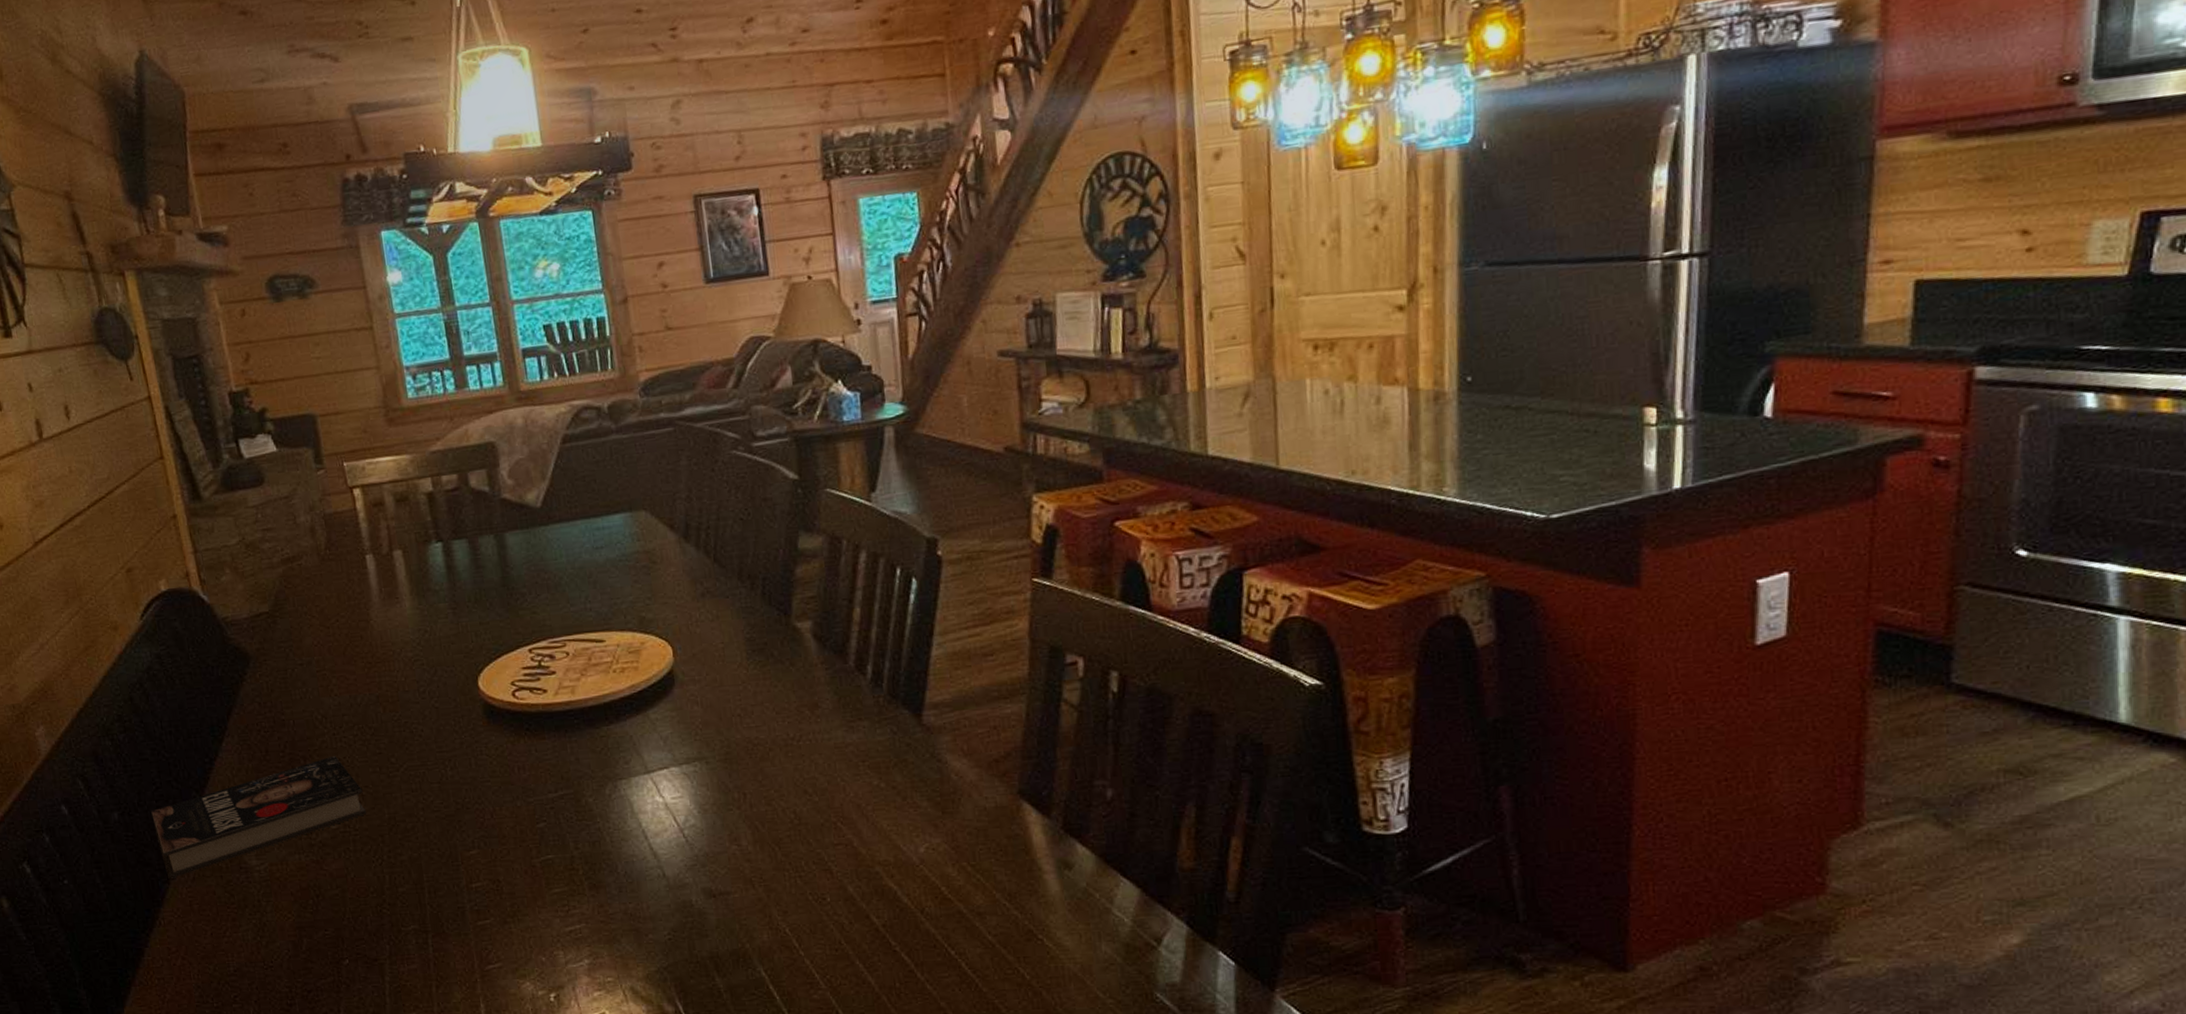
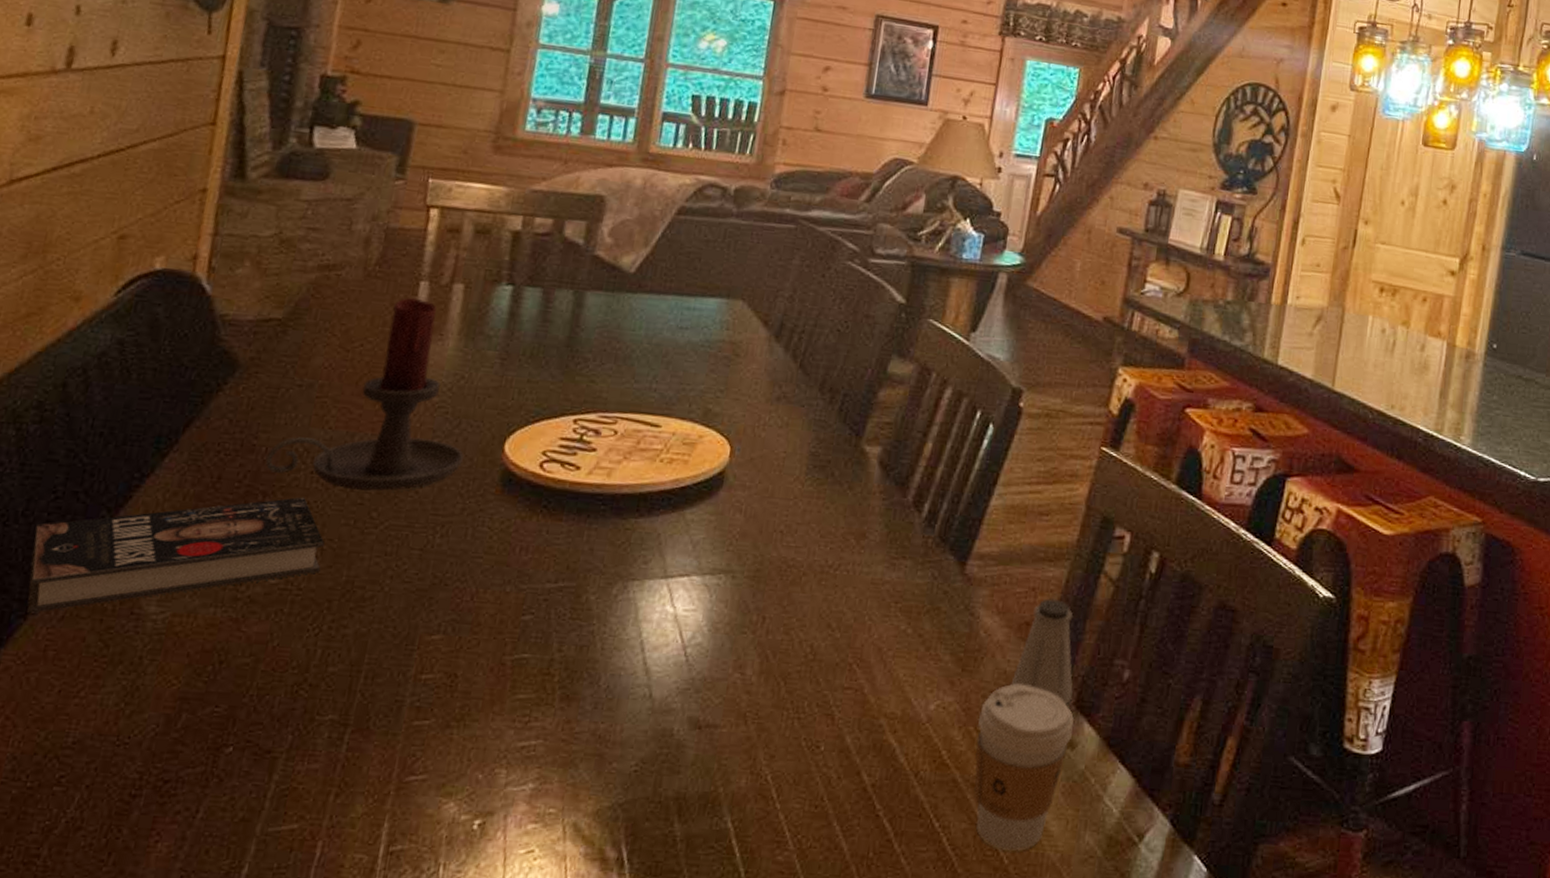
candle holder: none [295,571,449,744] -> present [265,298,465,492]
coffee cup: none [969,817,1067,969] -> present [974,683,1074,852]
saltshaker: none [993,733,1058,829] -> present [1011,598,1074,704]

